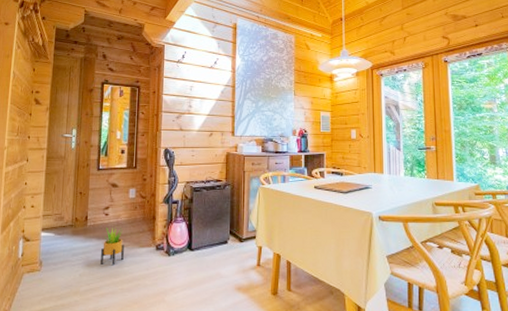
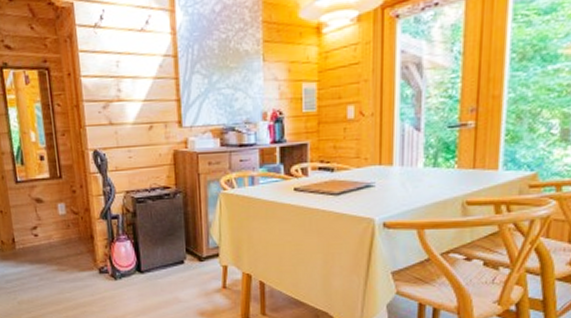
potted plant: present [101,228,124,266] -> none [37,250,64,292]

